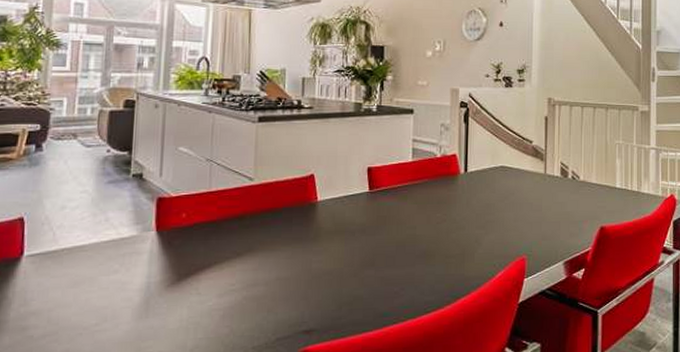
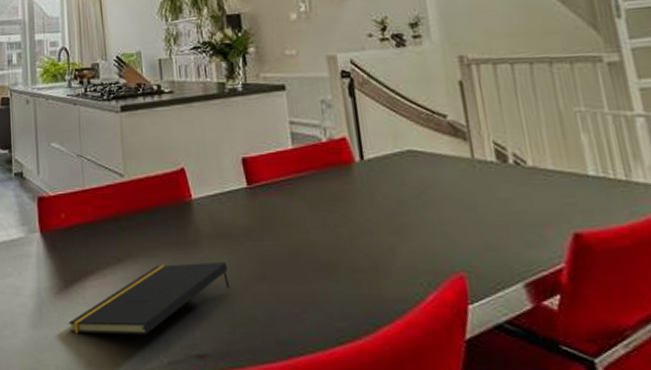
notepad: none [177,253,342,322] -> present [68,262,230,336]

